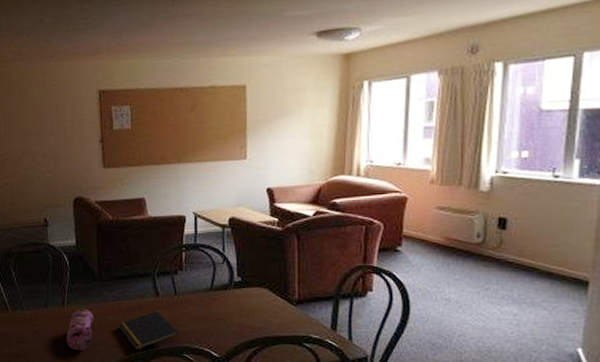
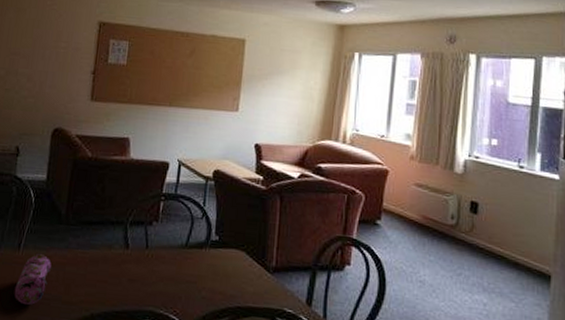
notepad: present [118,310,179,350] -> none [78,265,144,311]

